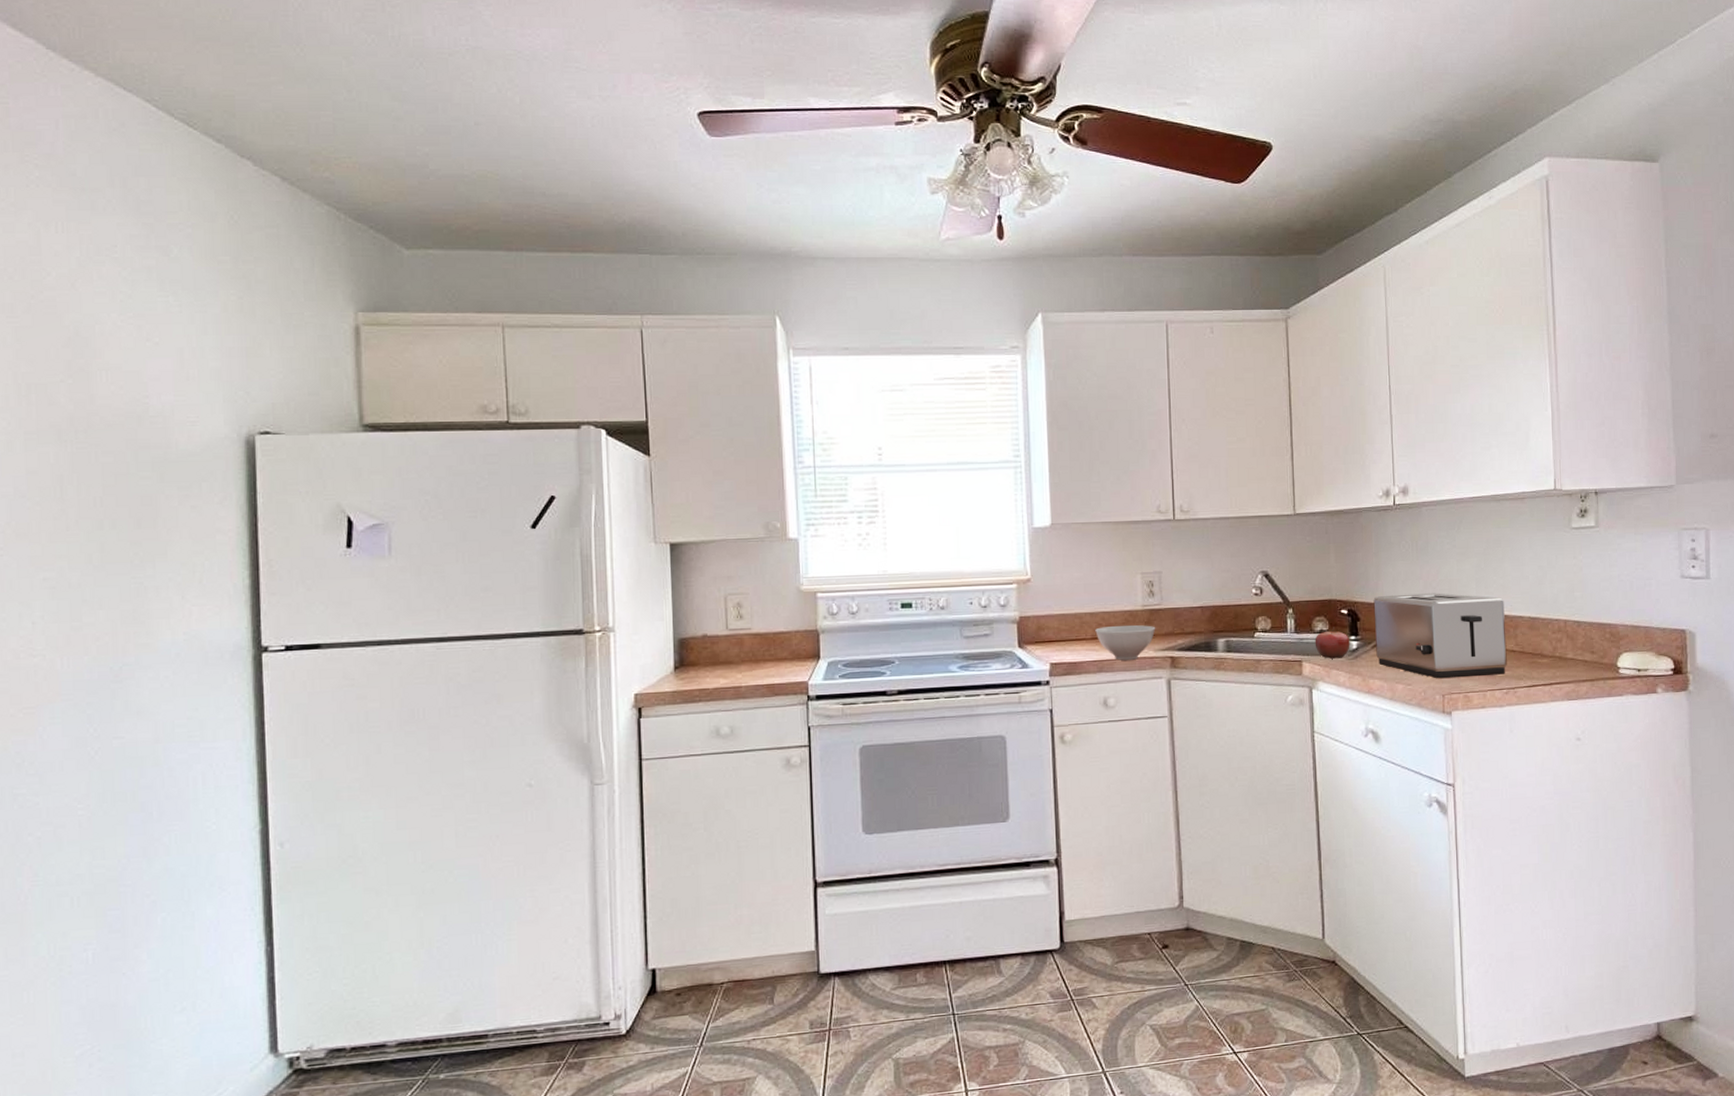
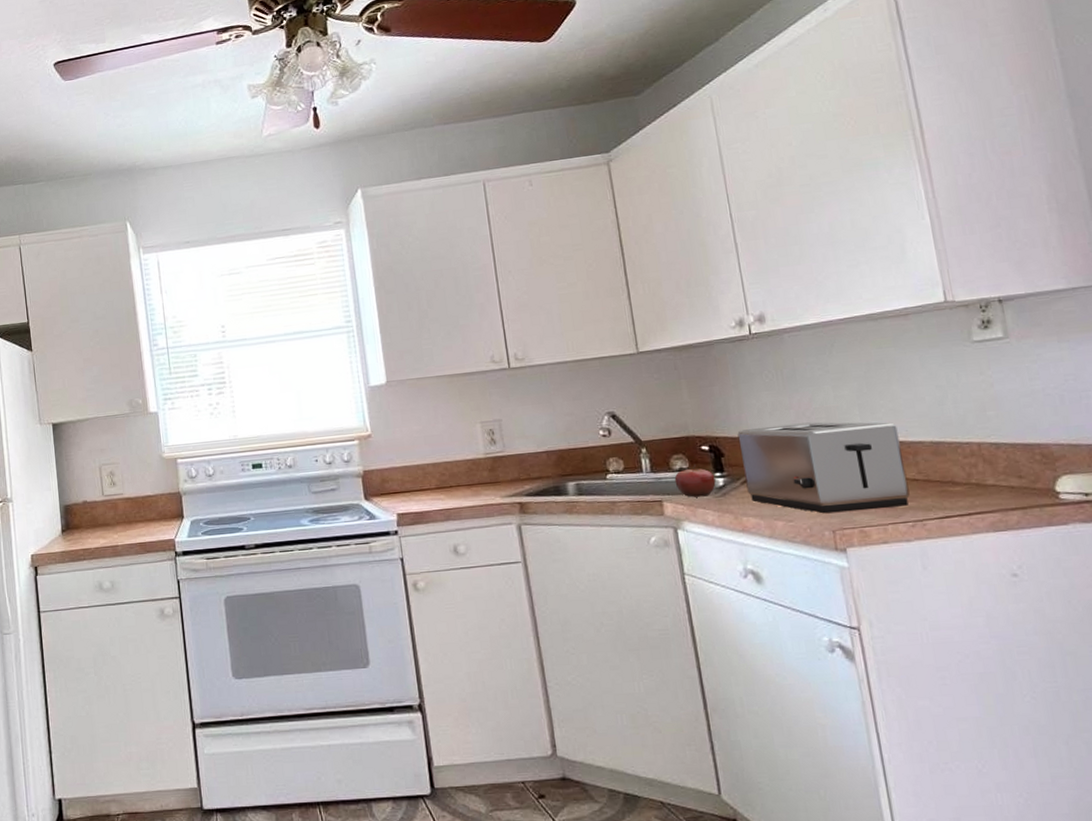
bowl: present [1095,624,1156,661] -> none [439,472,501,508]

